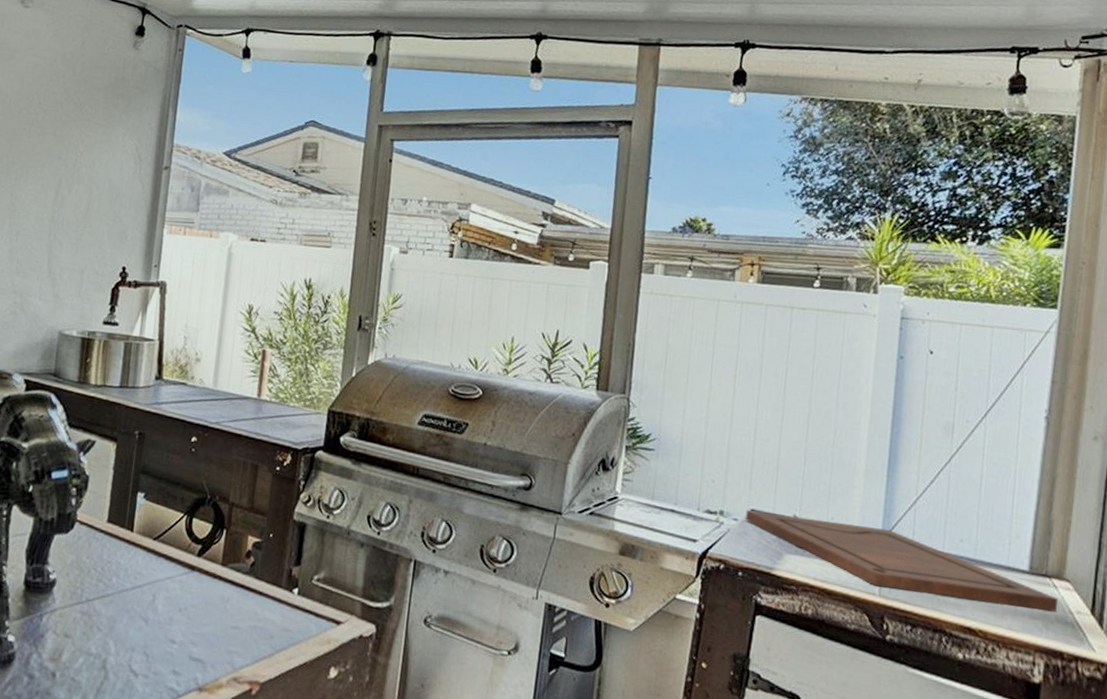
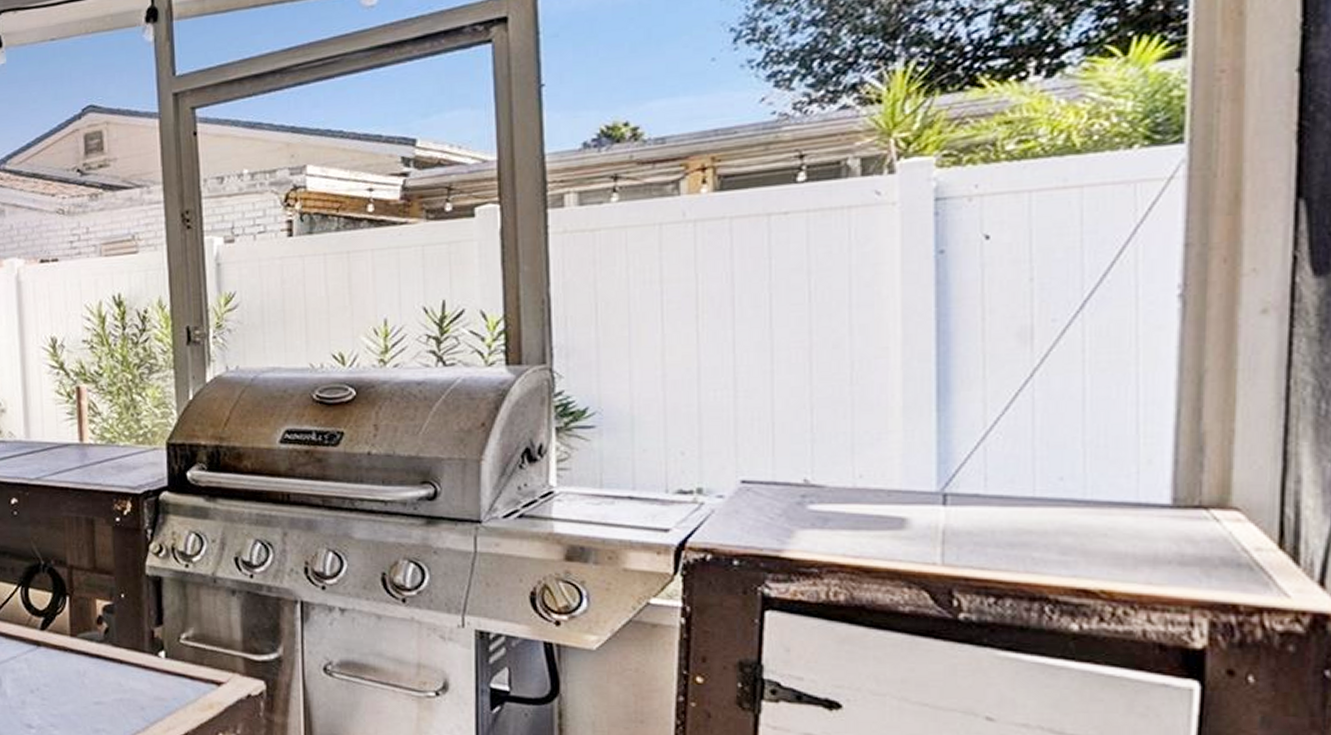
cutting board: present [745,510,1059,612] -> none [734,478,1224,554]

